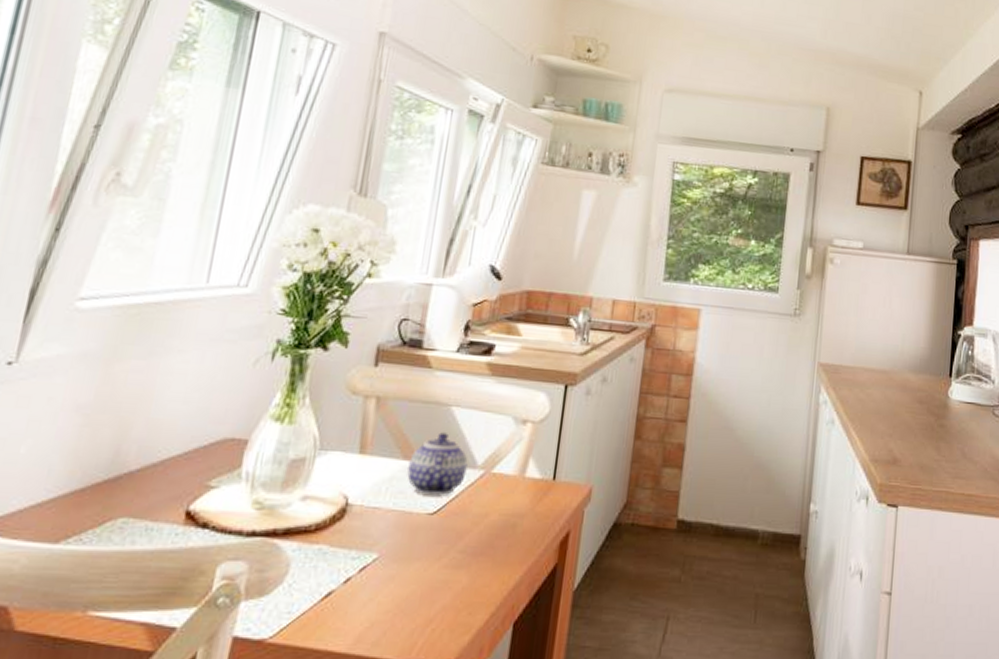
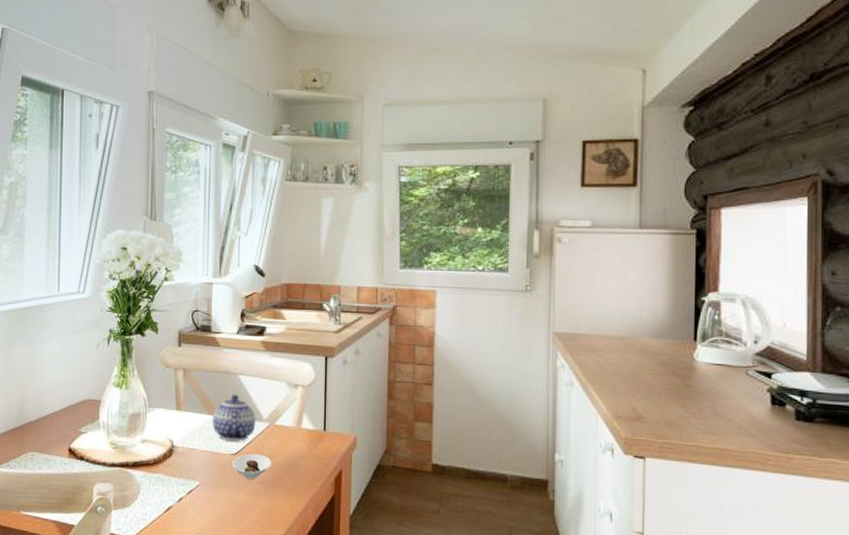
saucer: none [427,512,481,547] -> present [232,454,271,479]

